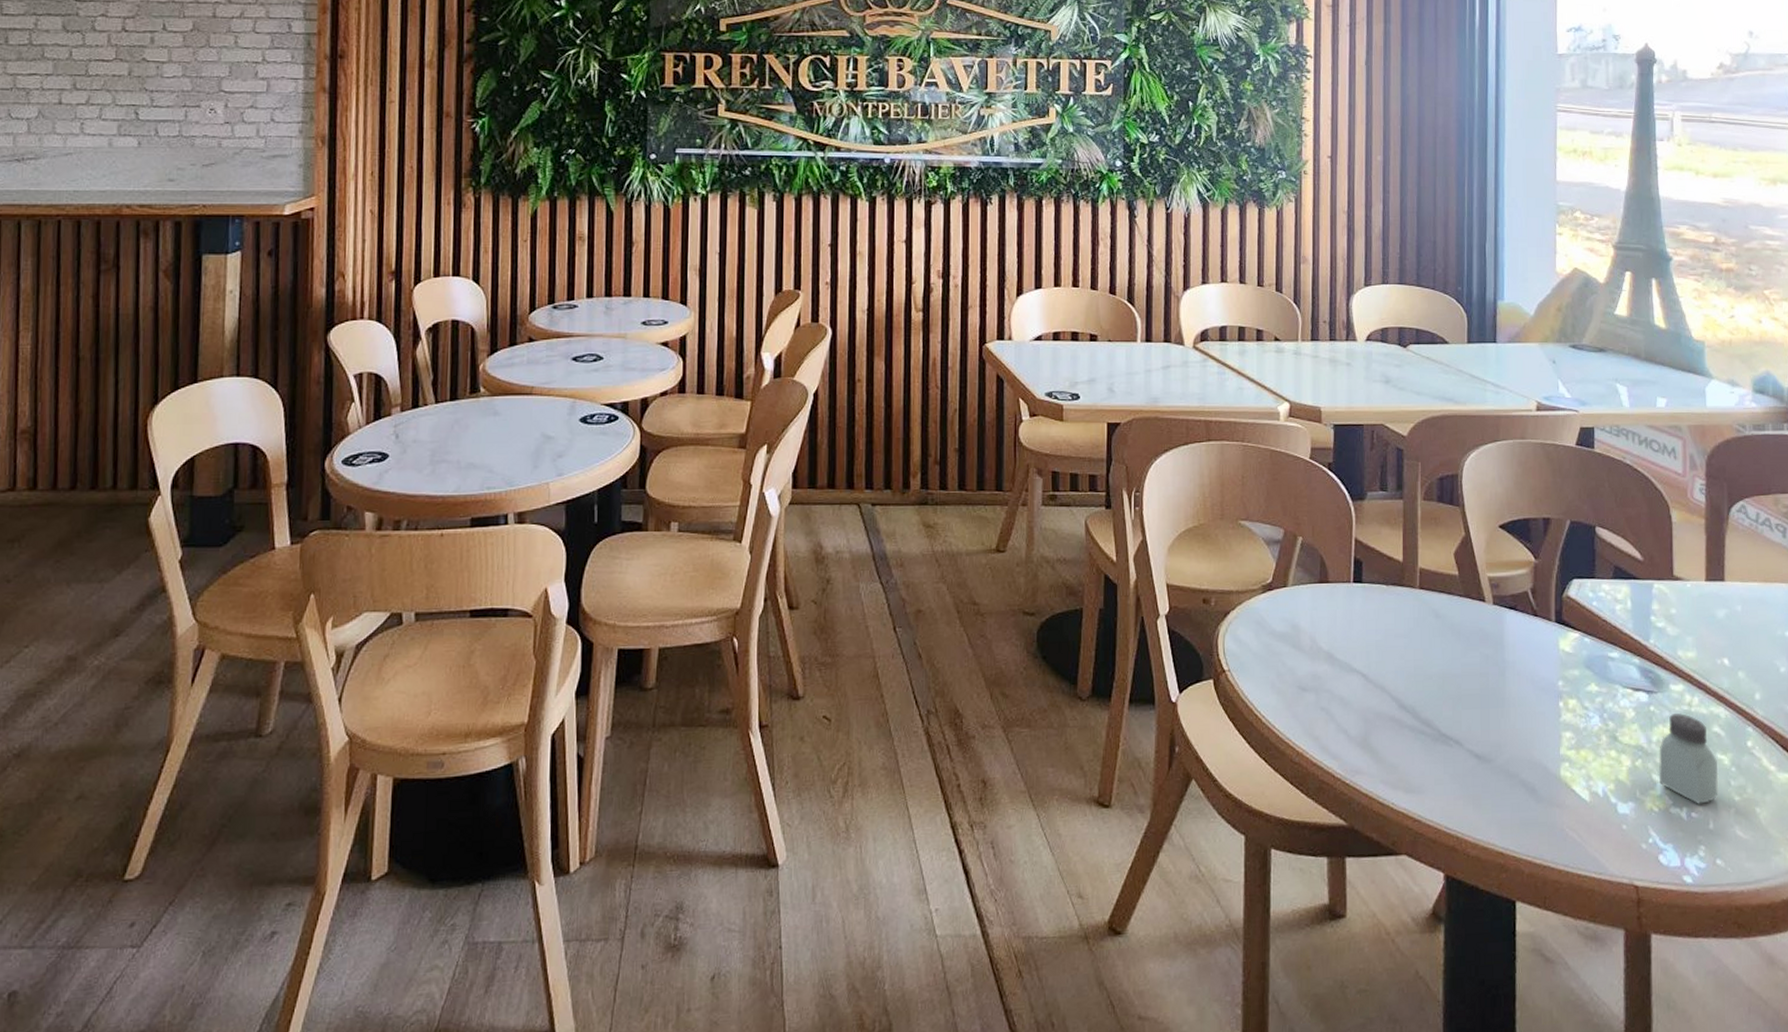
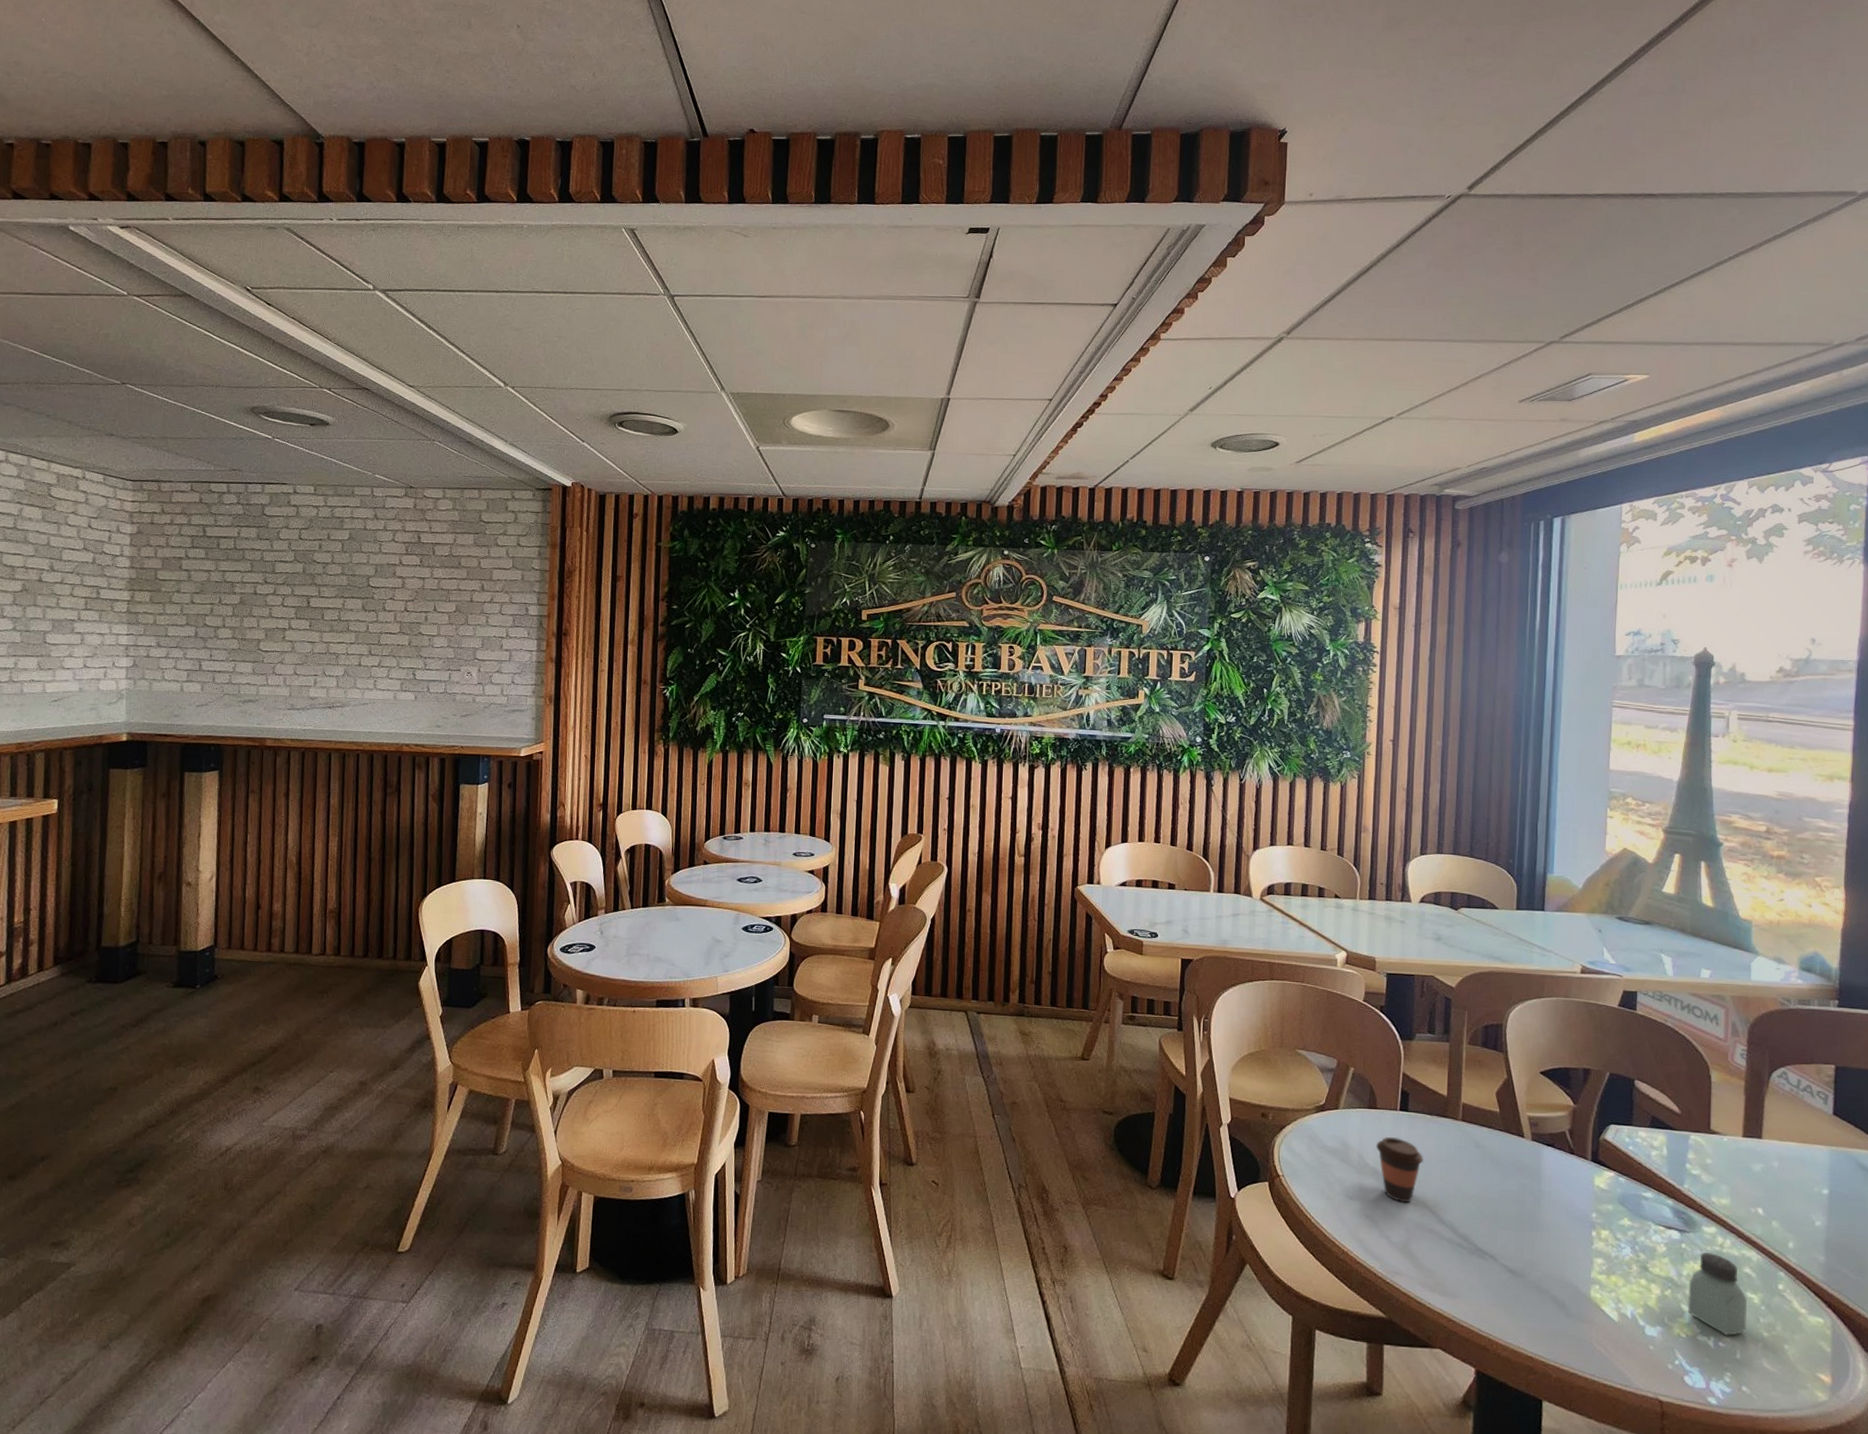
coffee cup: none [1330,614,1381,688] -> present [1376,1137,1424,1202]

